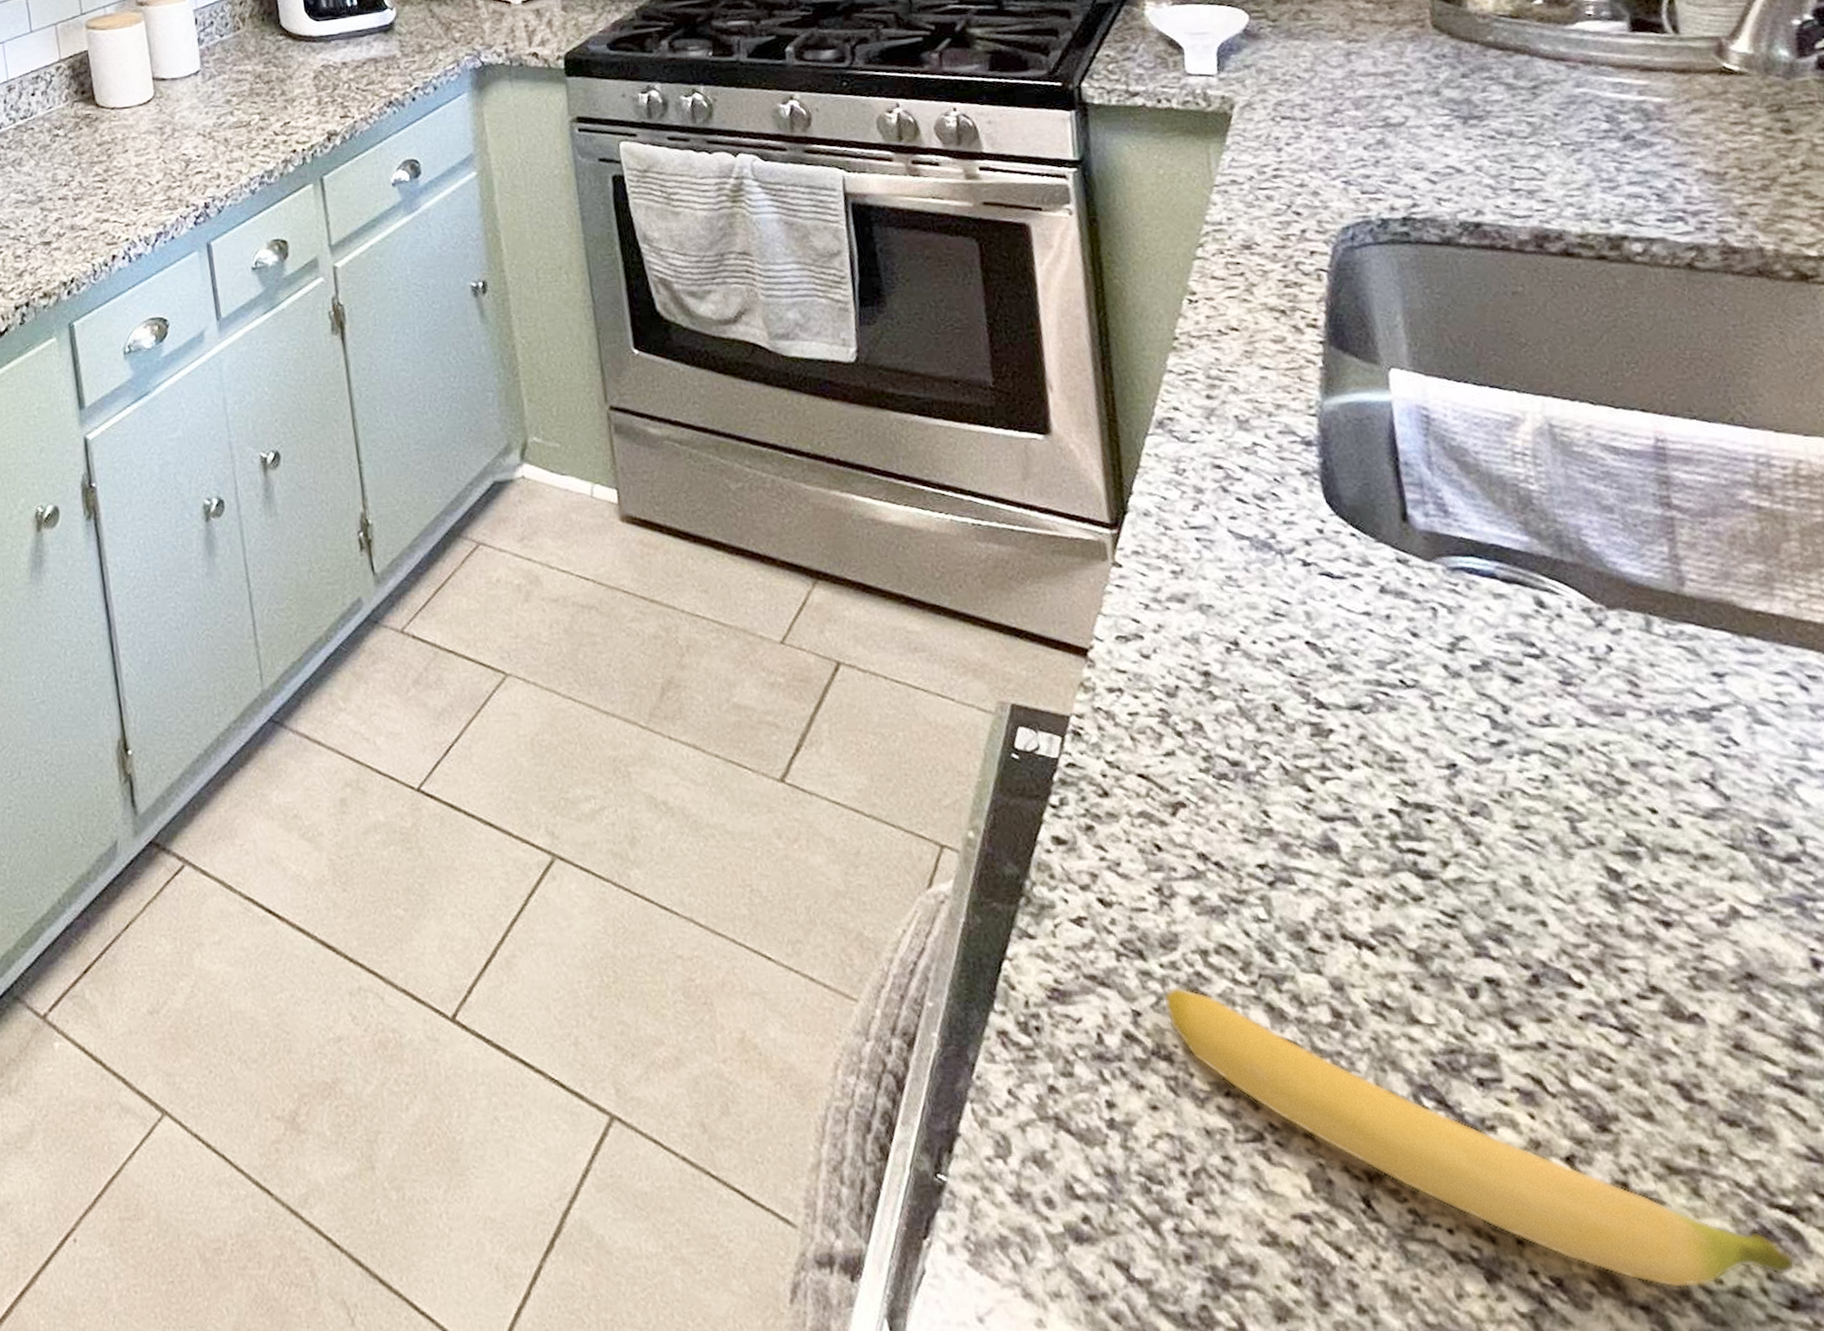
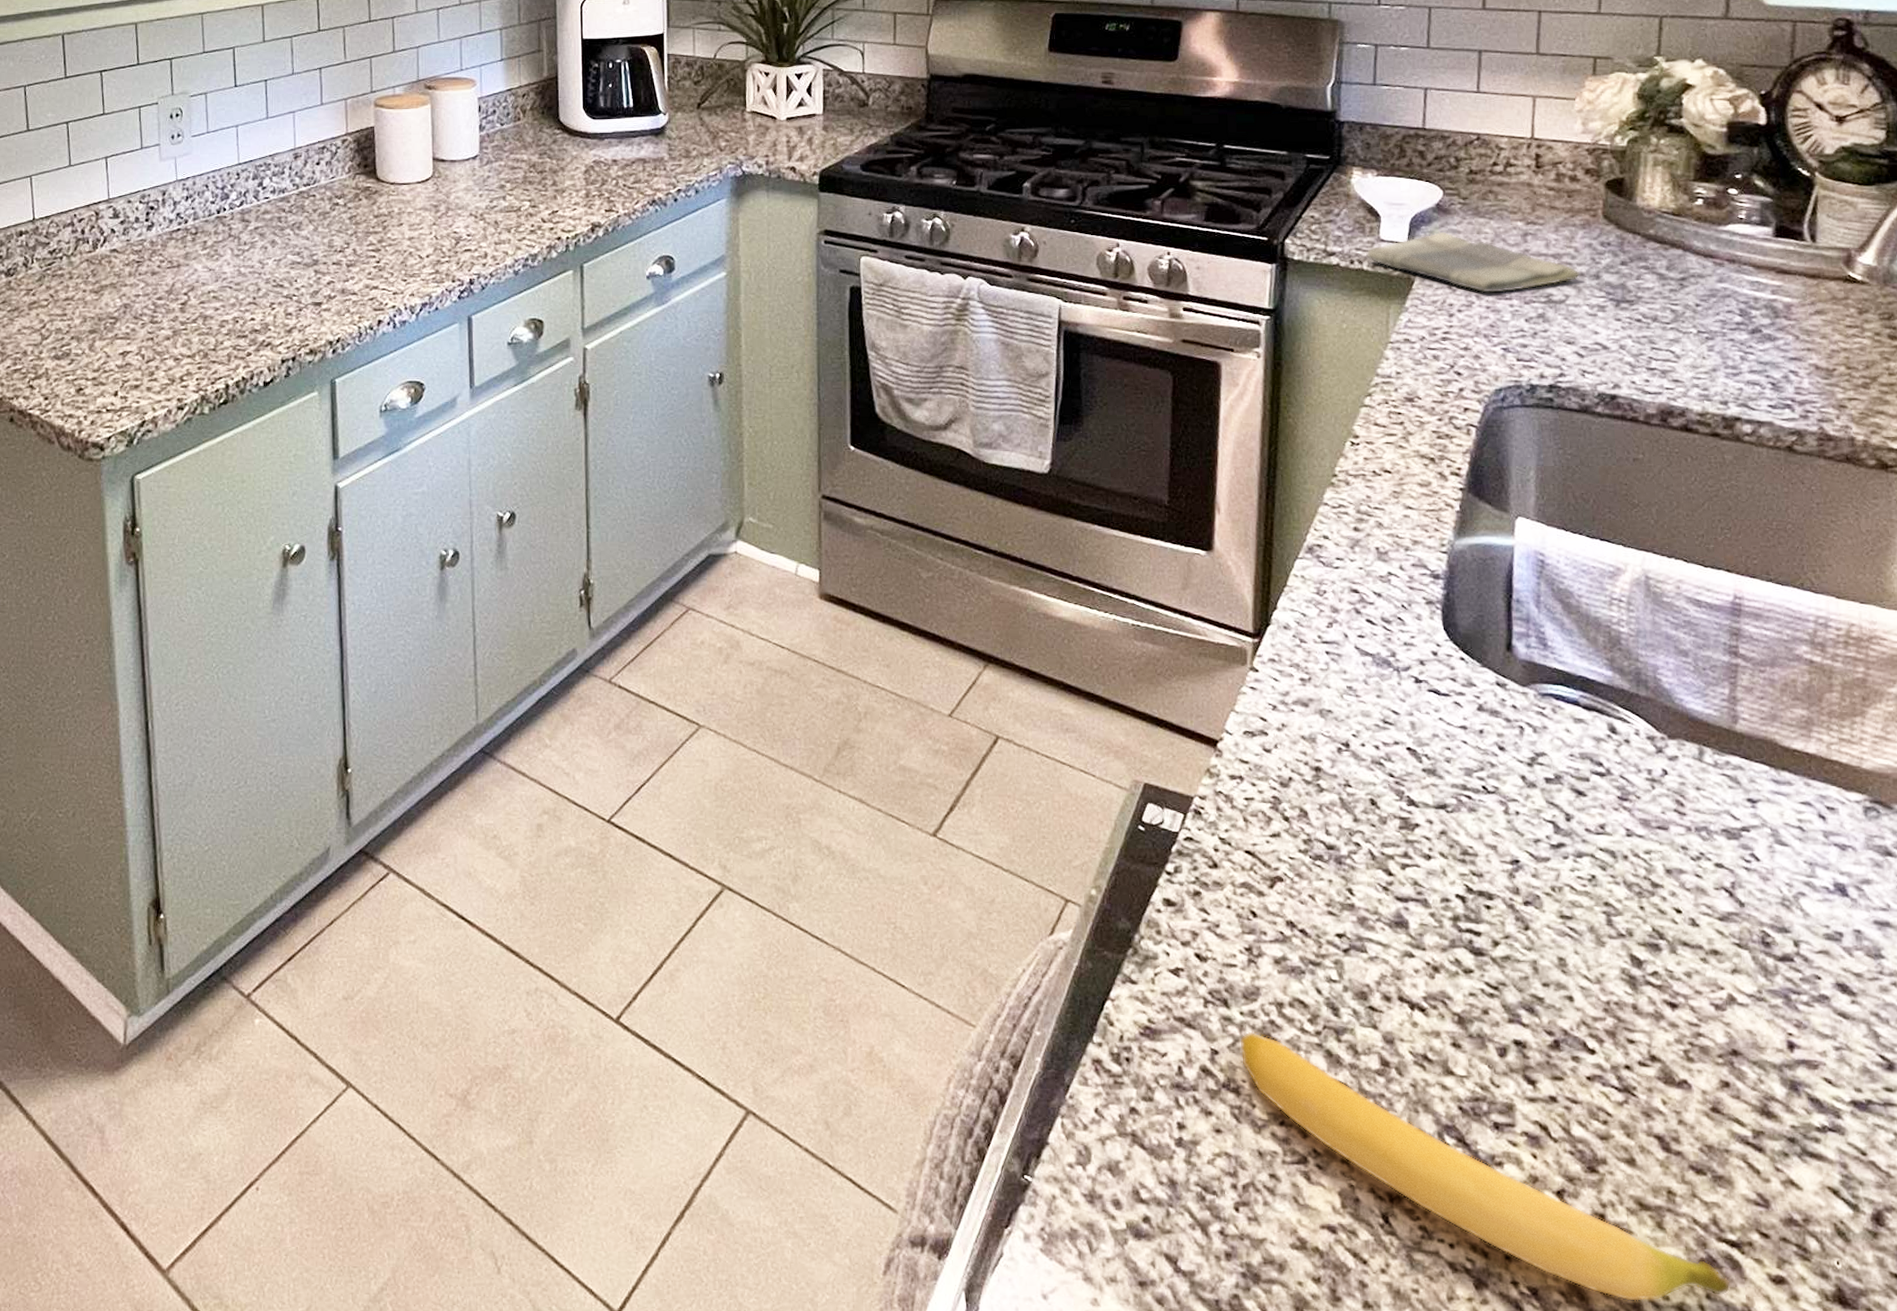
dish towel: none [1172,57,1418,123] -> present [1365,230,1581,294]

